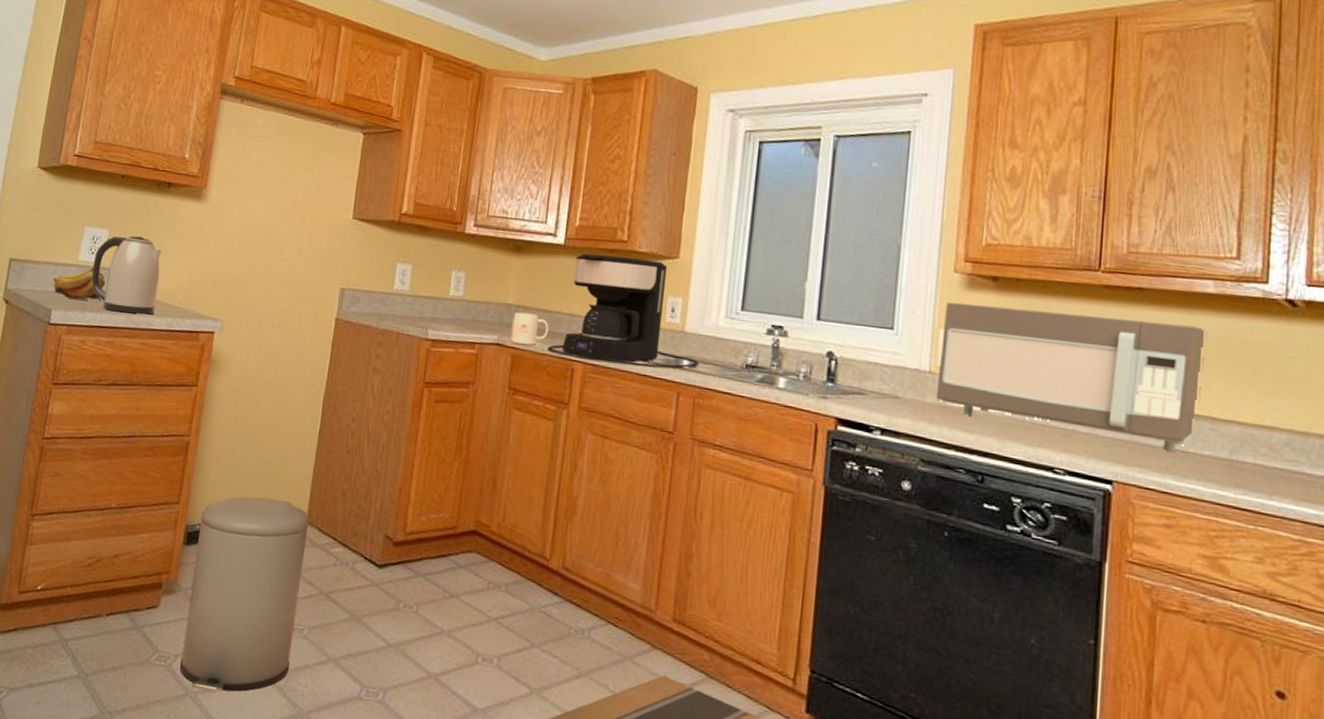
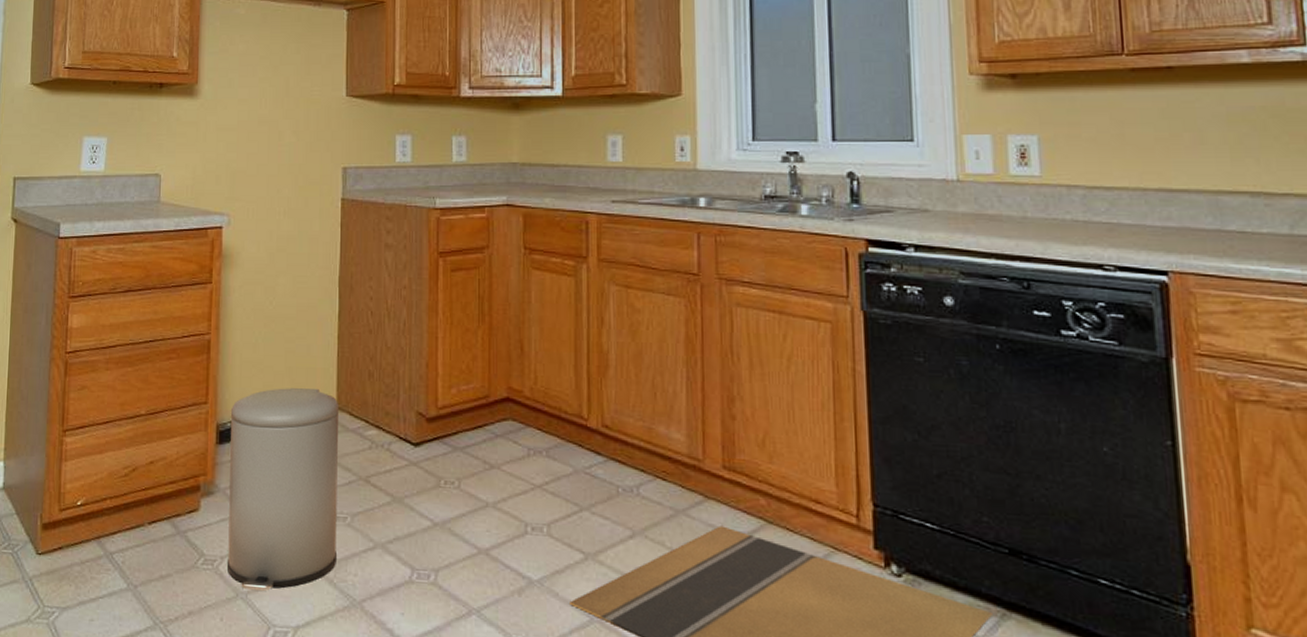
fruit: present [53,267,106,301] -> none [58,176,110,211]
kettle: present [91,236,162,315] -> none [95,140,162,218]
mug: present [510,312,549,346] -> none [520,169,558,203]
coffee maker: present [548,253,698,369] -> none [559,101,715,211]
microwave: present [936,302,1207,451] -> none [965,99,1250,233]

